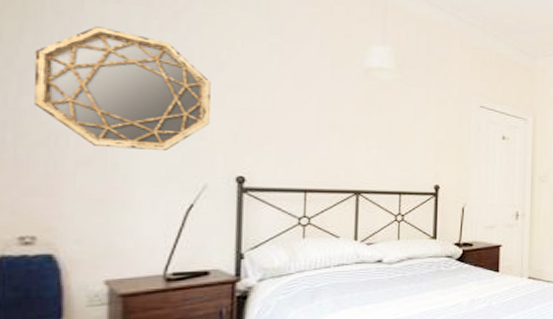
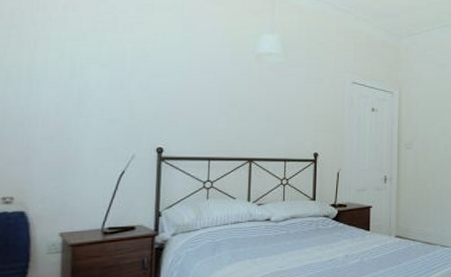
home mirror: present [33,26,211,150] -> none [15,31,139,127]

